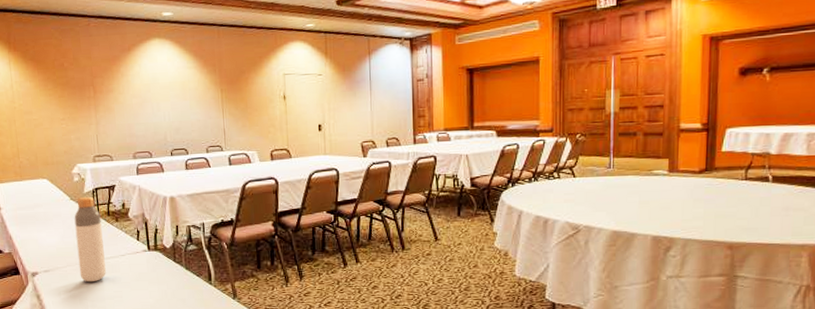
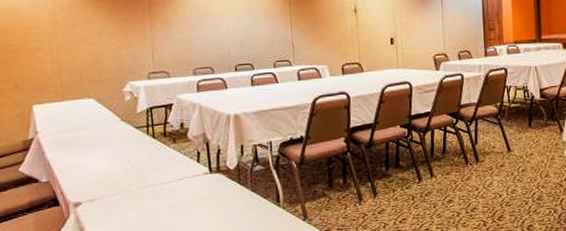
bottle: present [74,196,106,283] -> none [125,116,162,211]

